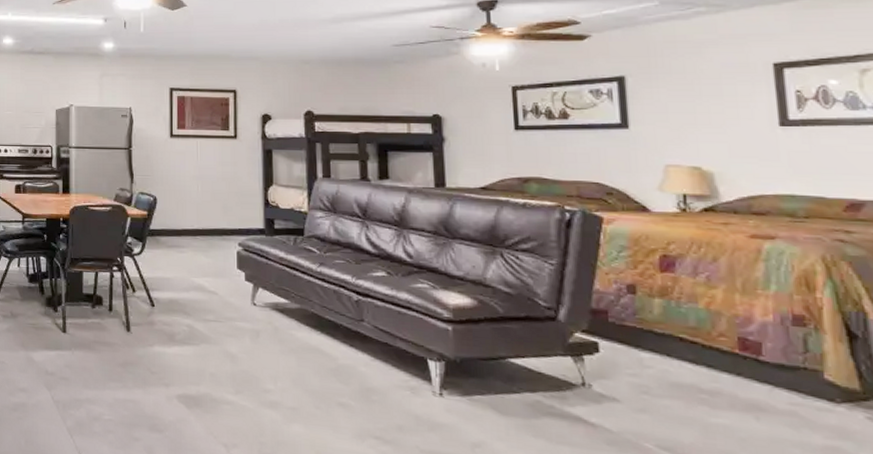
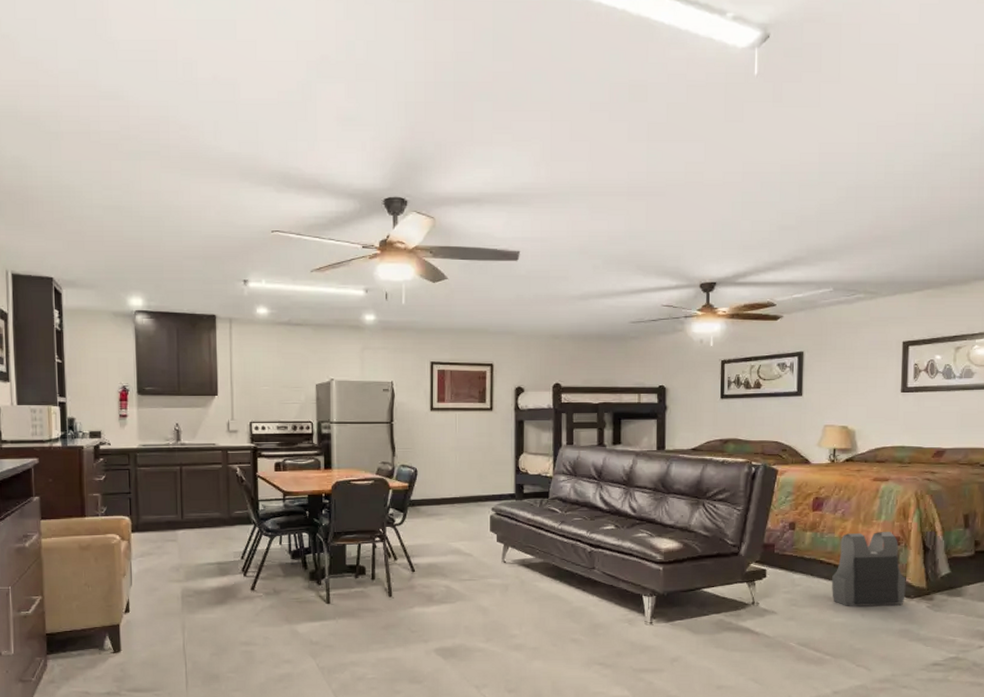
body armor vest: none [701,305,826,410] -> present [832,532,906,607]

